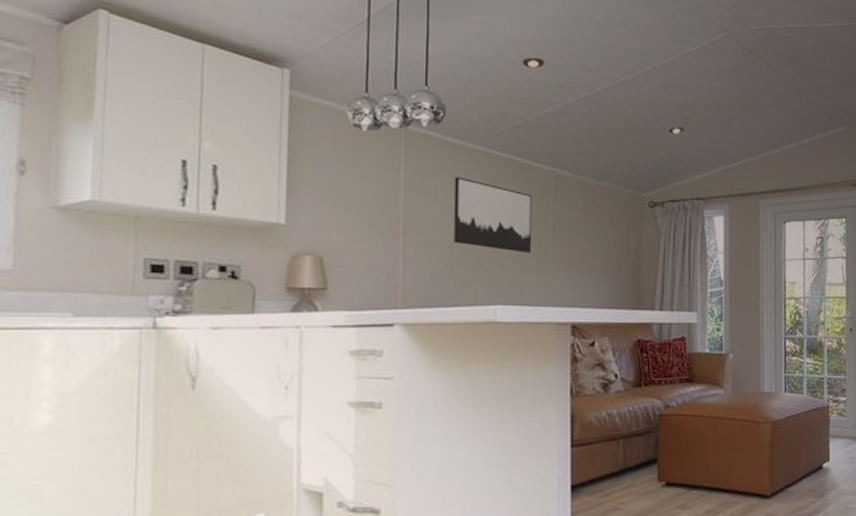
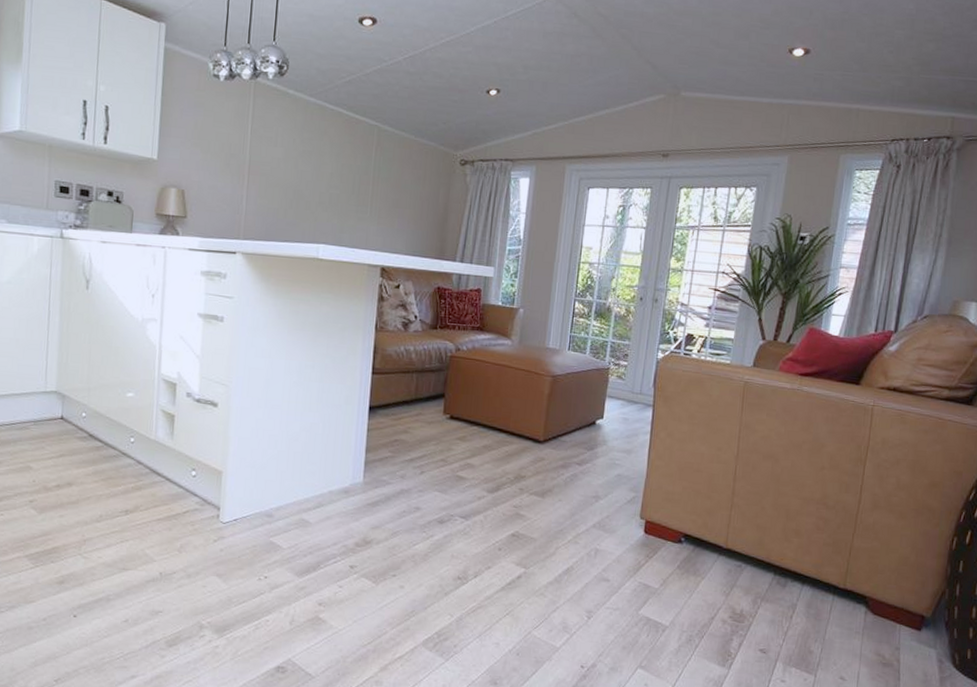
wall art: present [454,177,532,254] -> none [288,126,357,201]

